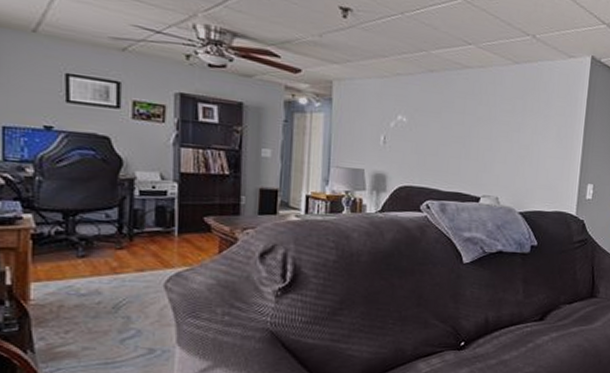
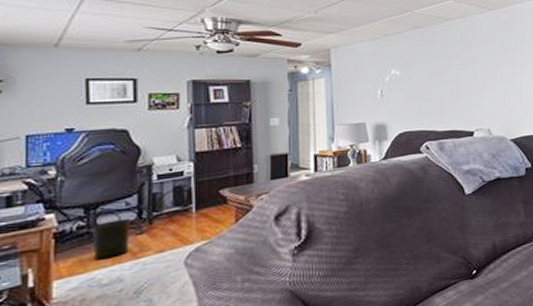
waste bin: none [70,230,112,270] -> present [91,219,132,260]

